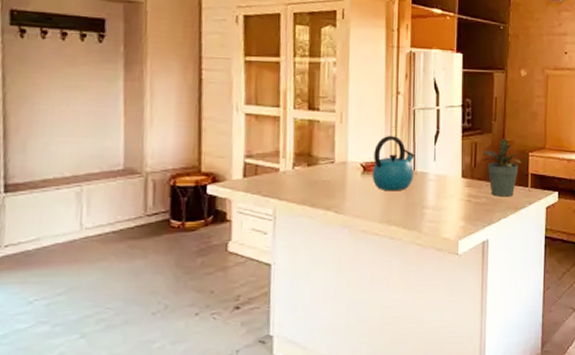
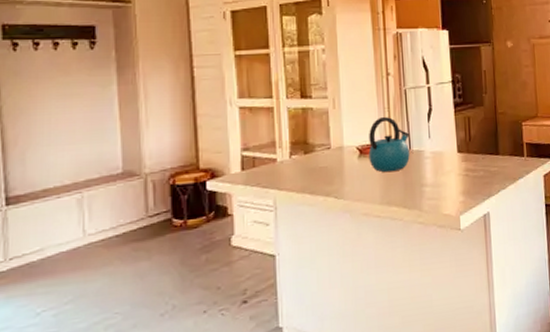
potted plant: present [482,139,521,197] -> none [476,111,515,169]

